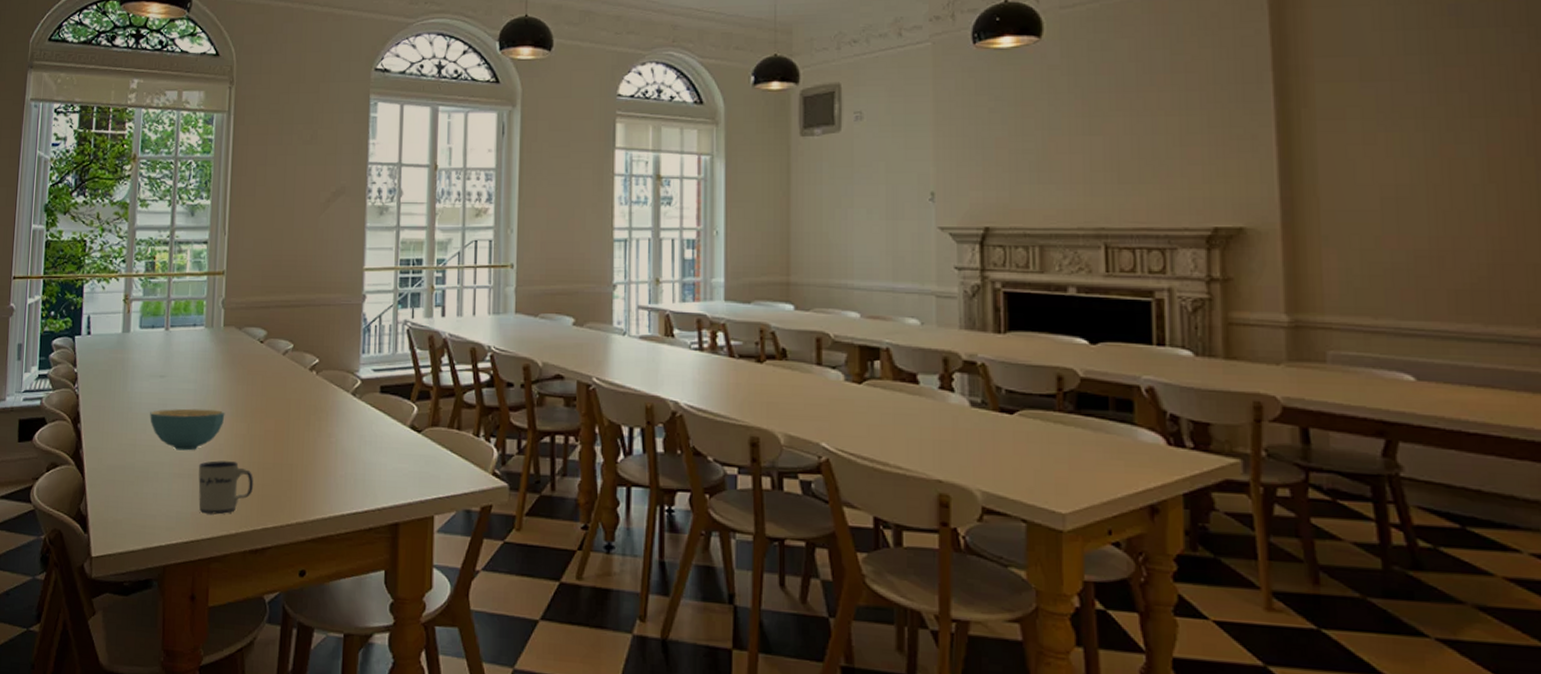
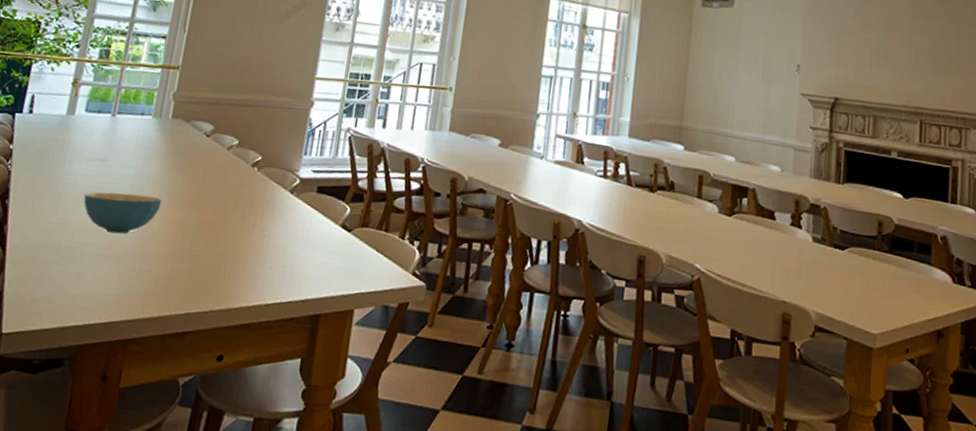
mug: present [198,460,254,515] -> none [123,245,183,298]

